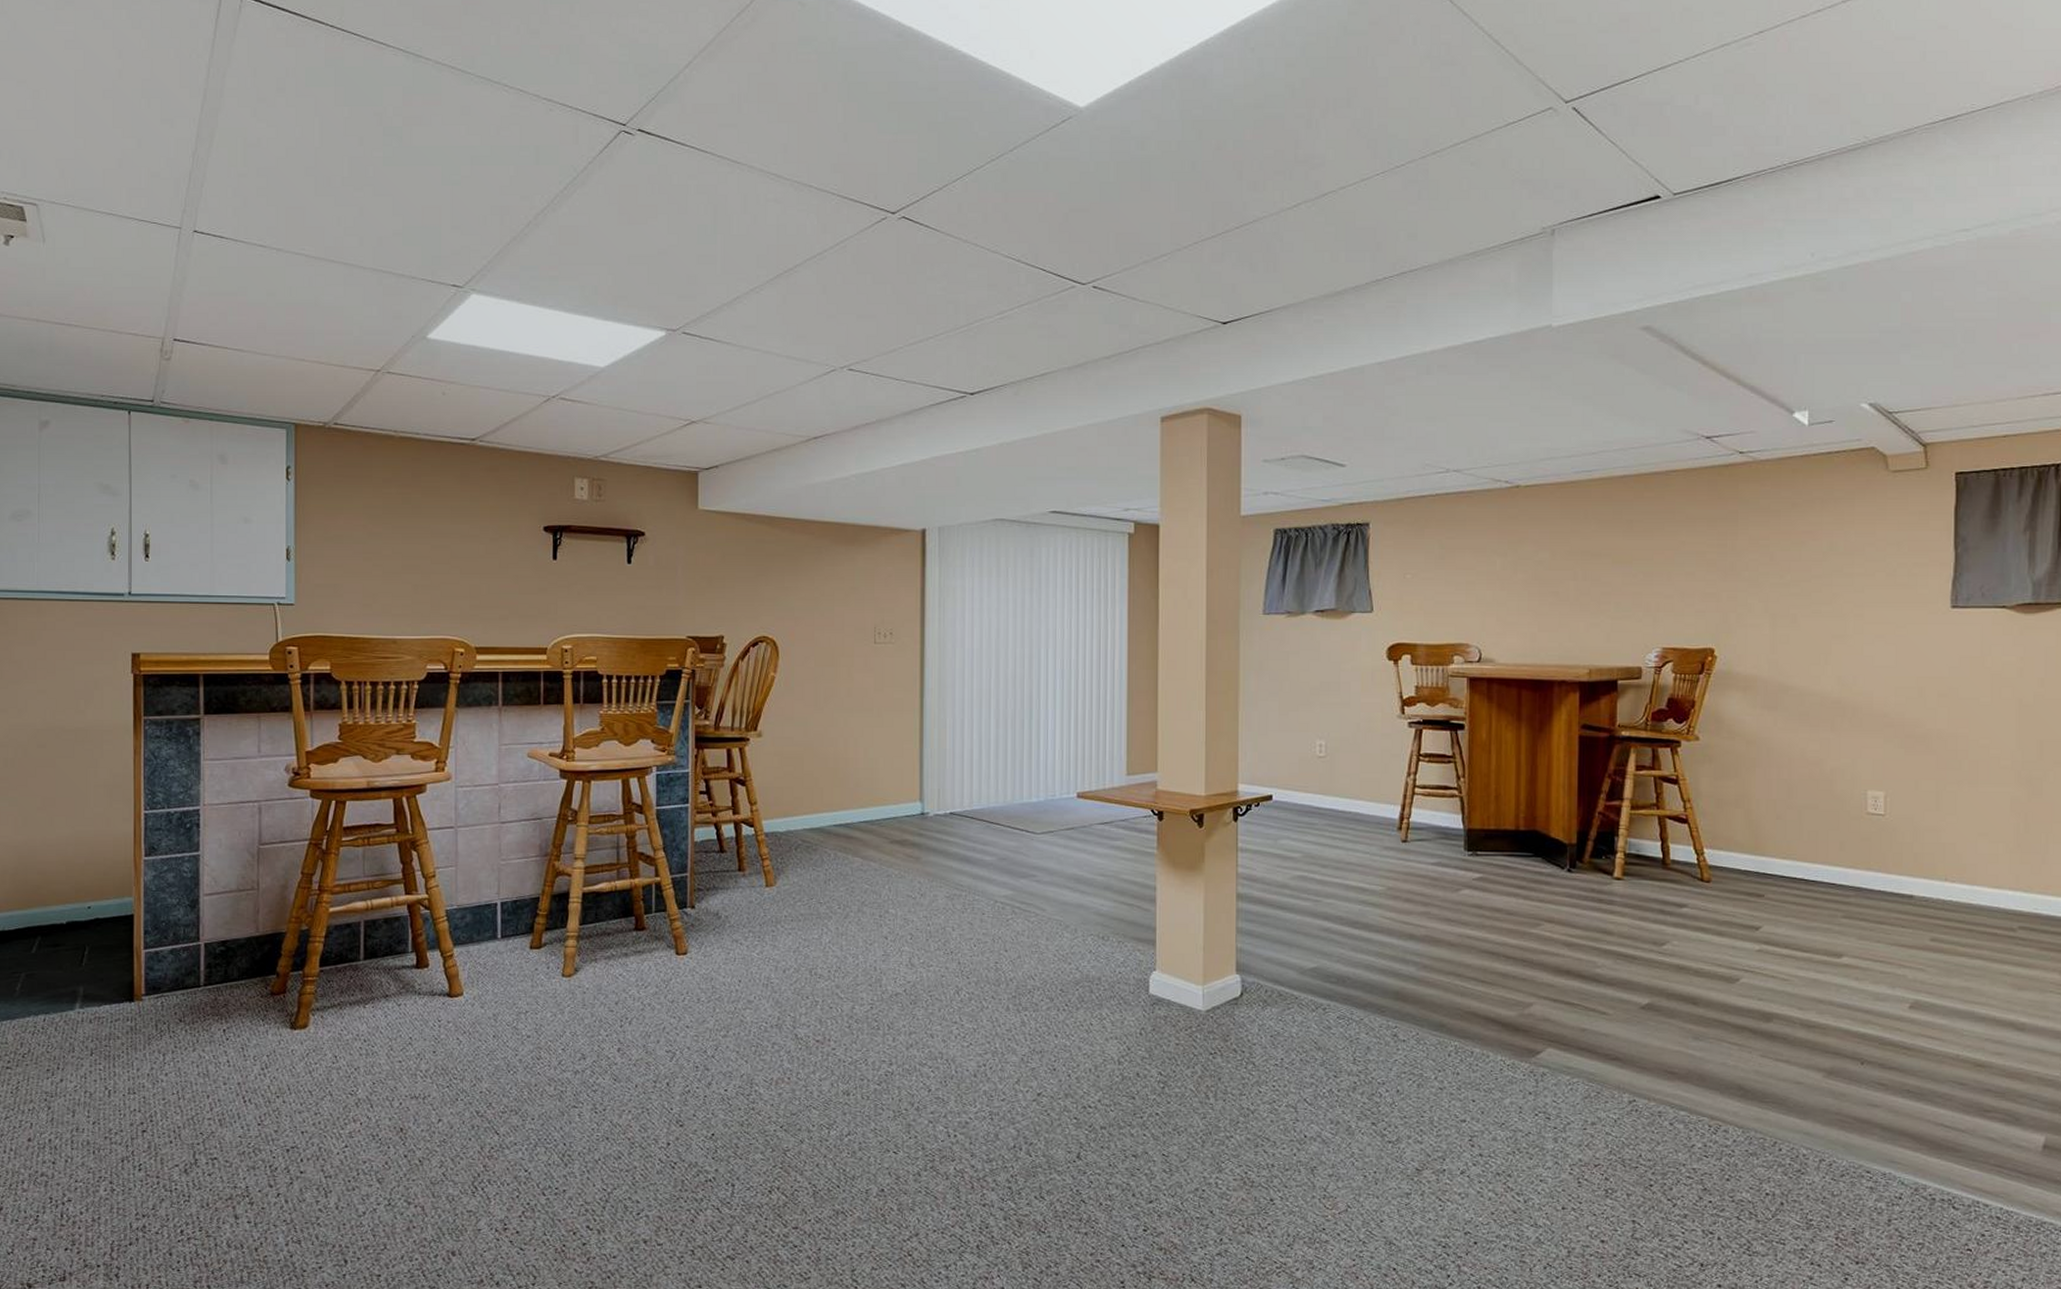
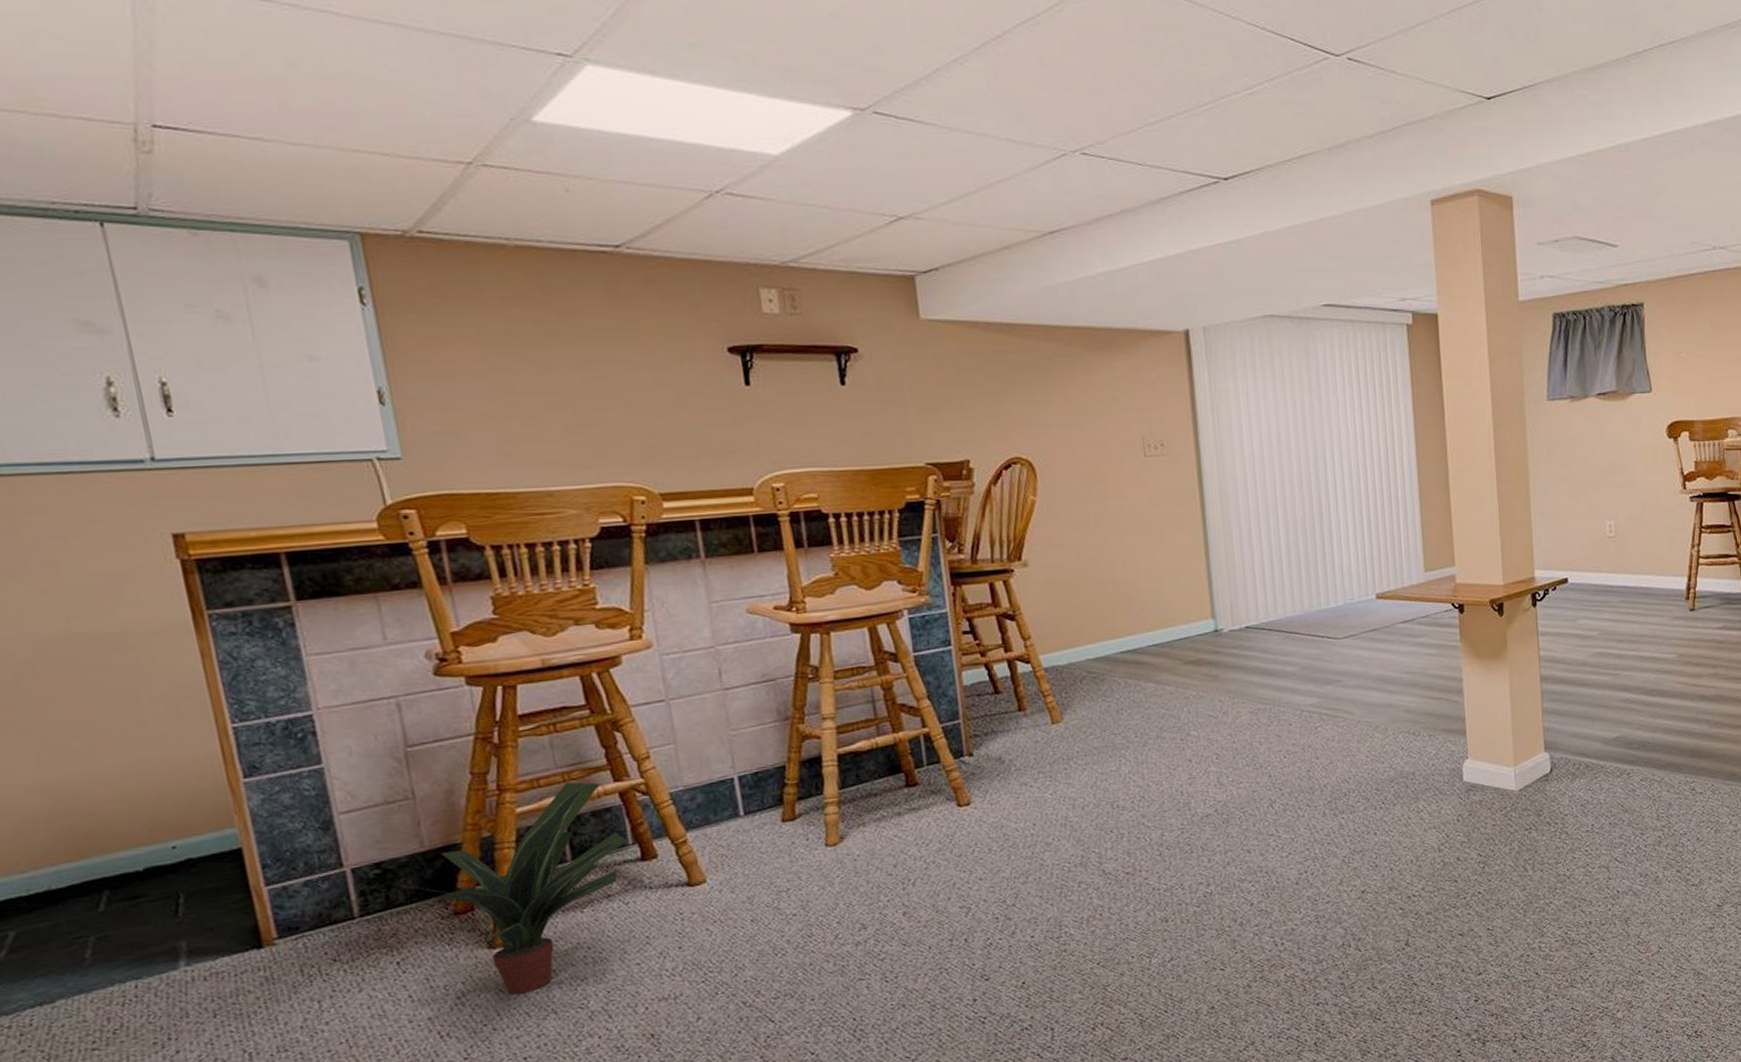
potted plant: none [233,890,407,1073] -> present [395,782,626,995]

